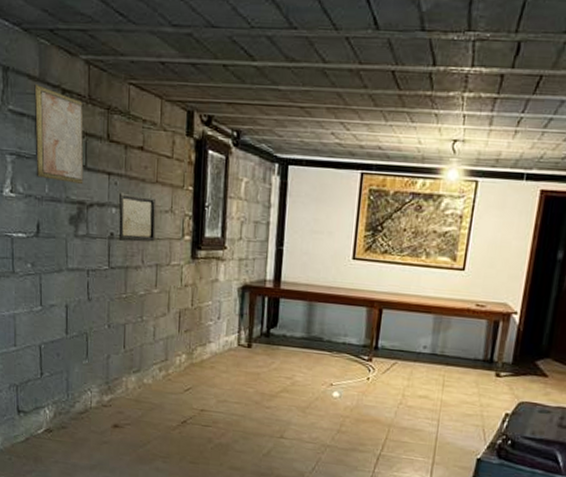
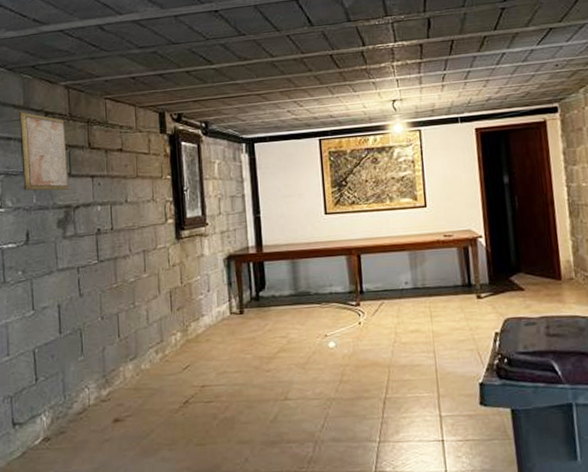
wall art: present [118,192,156,242] -> none [104,190,140,234]

